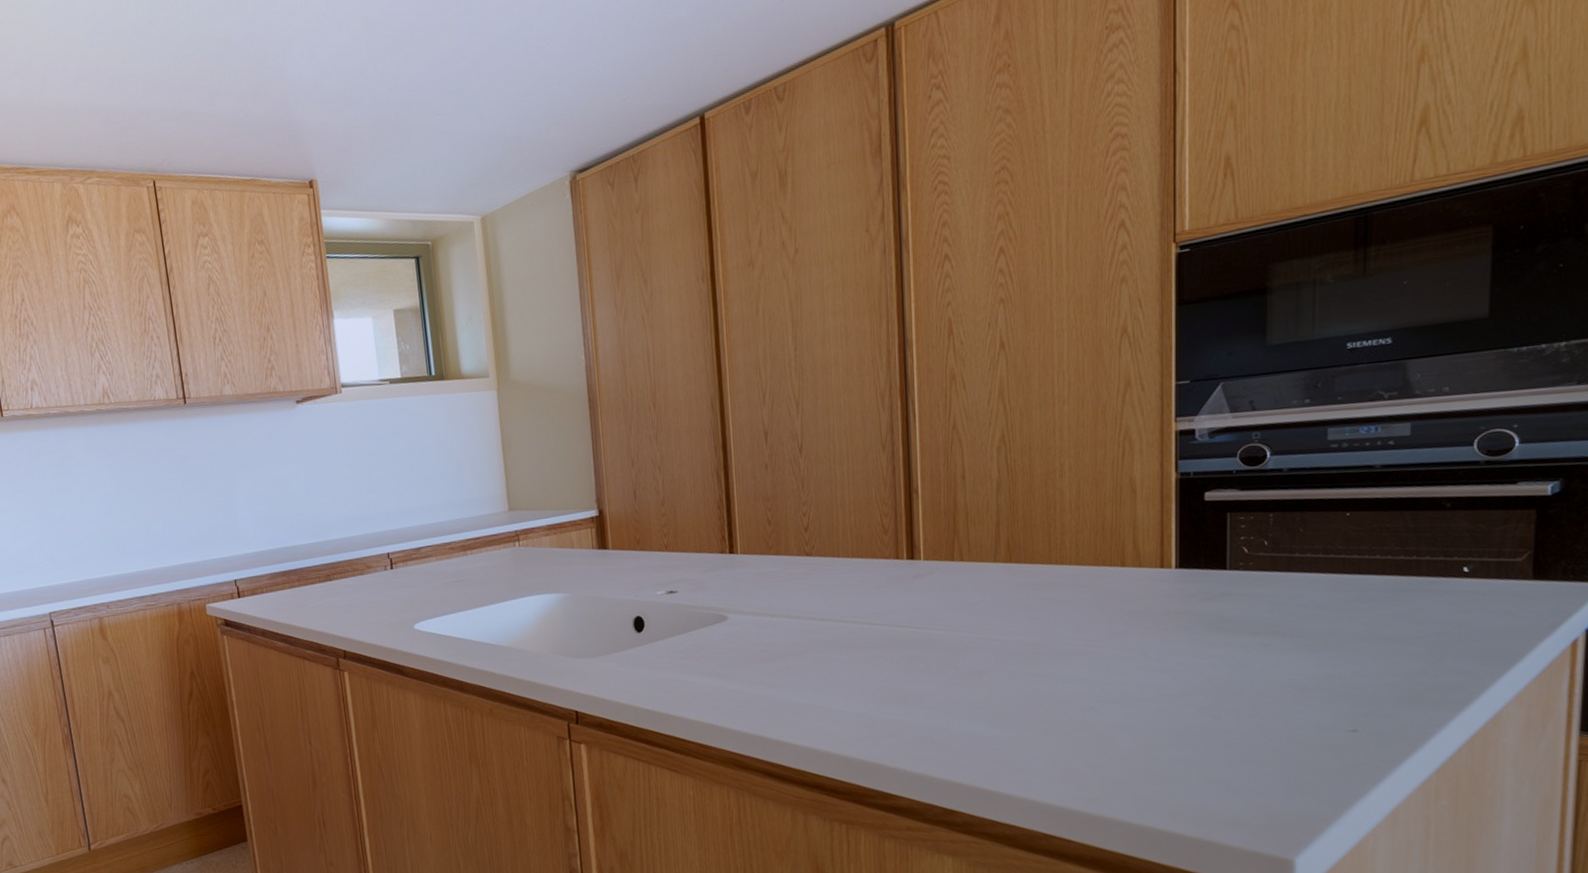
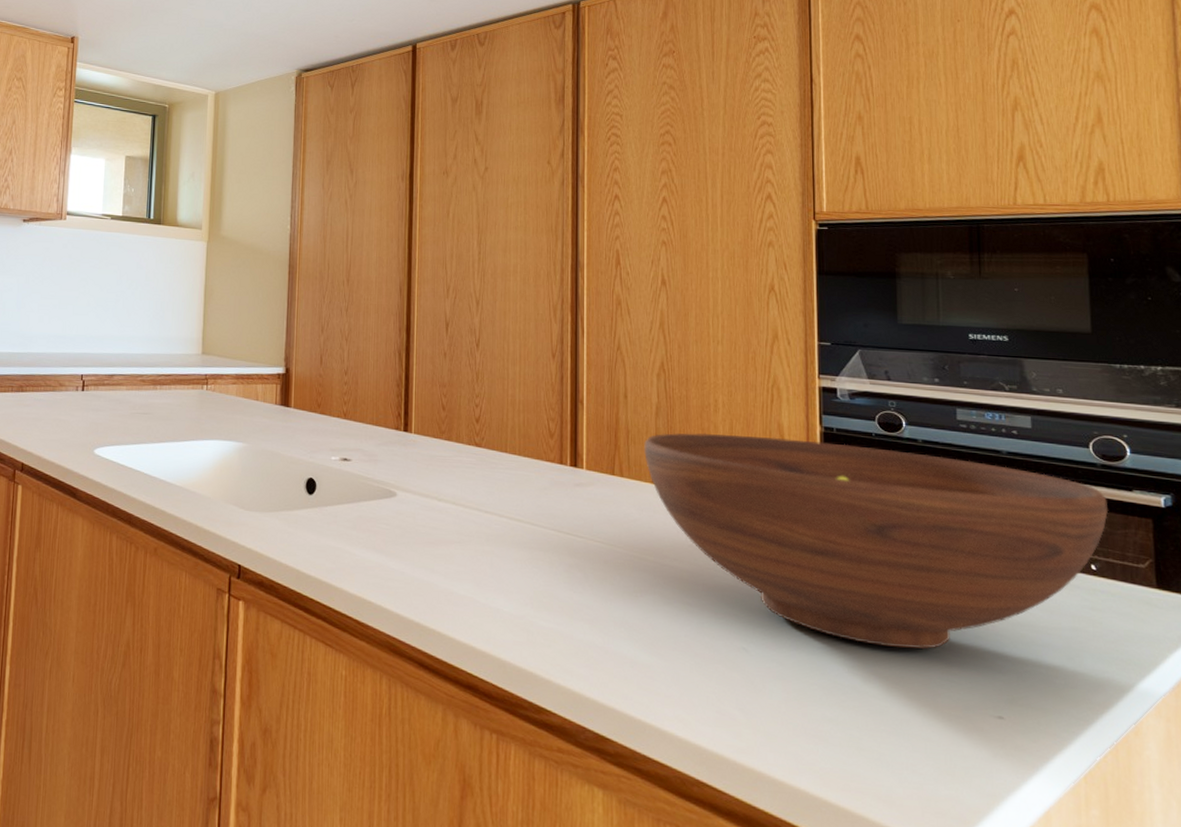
fruit bowl: none [985,480,1489,684] -> present [644,432,1109,650]

